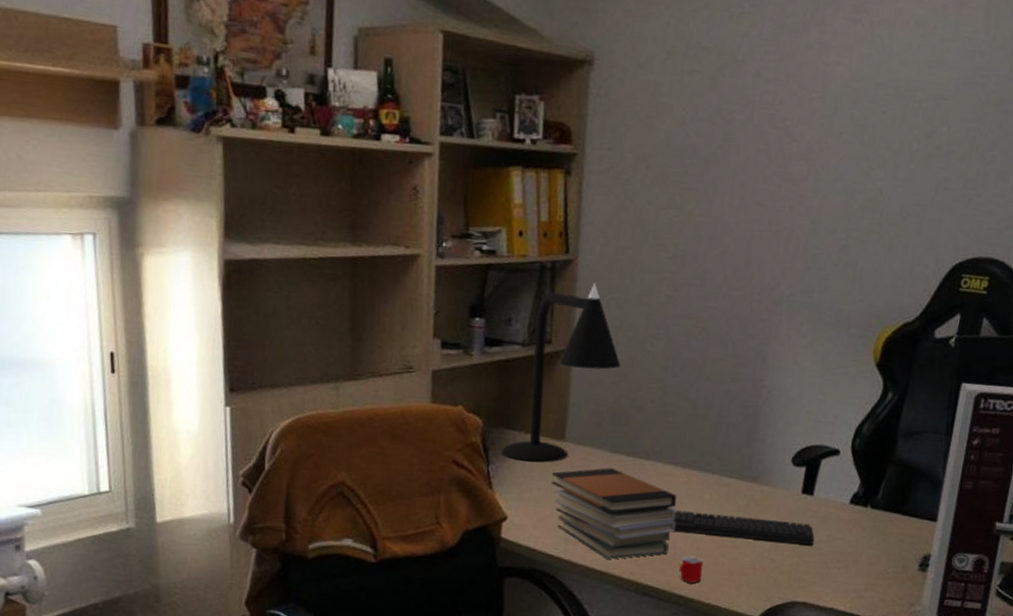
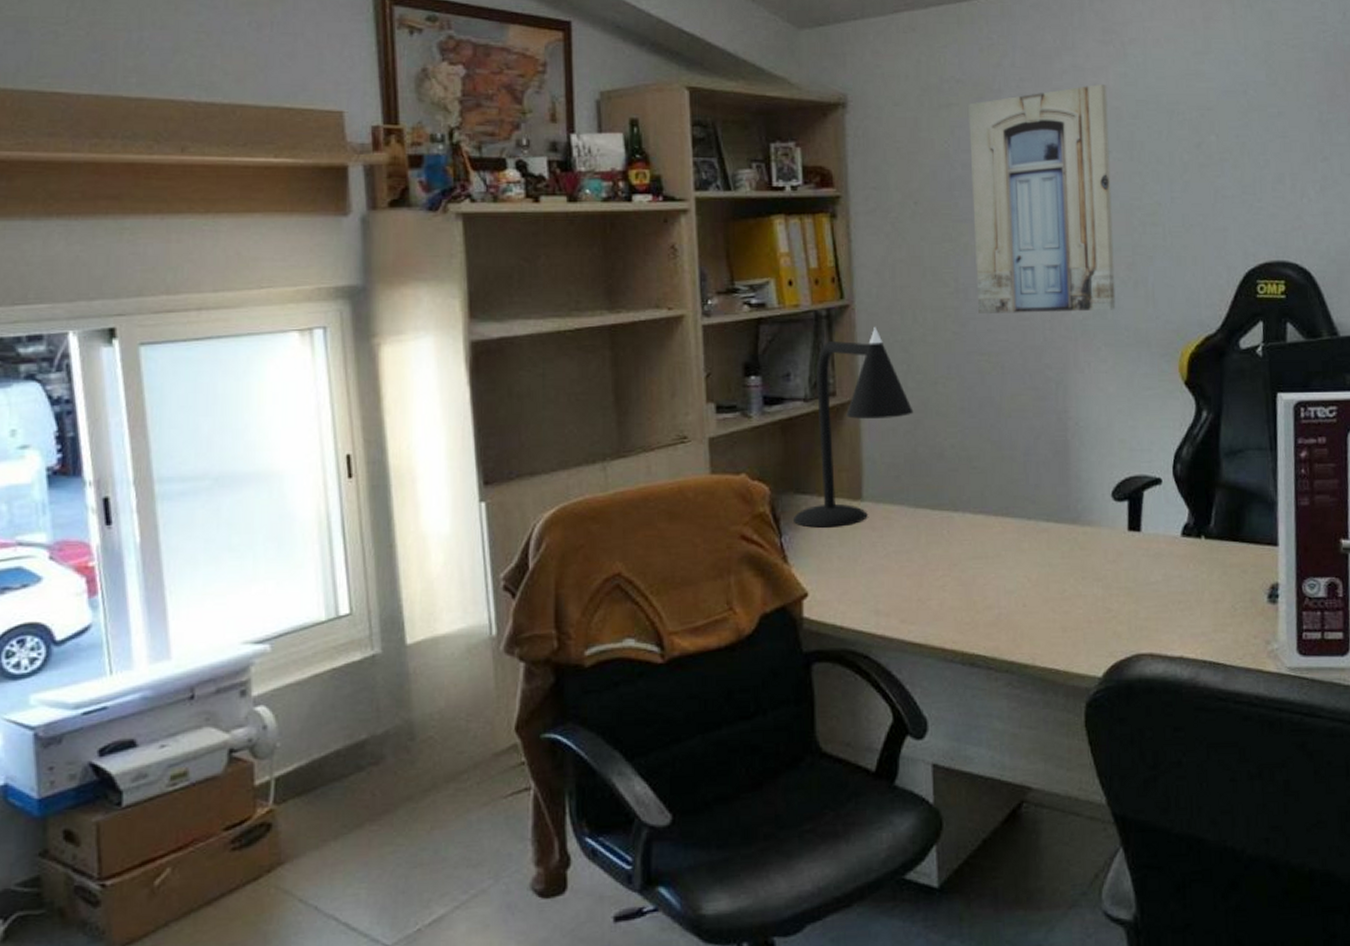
book stack: present [551,468,677,559] -> none [851,525,996,629]
keyboard: present [672,510,815,545] -> none [992,563,1150,588]
mug: present [678,556,704,583] -> none [1006,614,1033,646]
wall art: none [693,63,849,289] -> present [968,83,1116,313]

